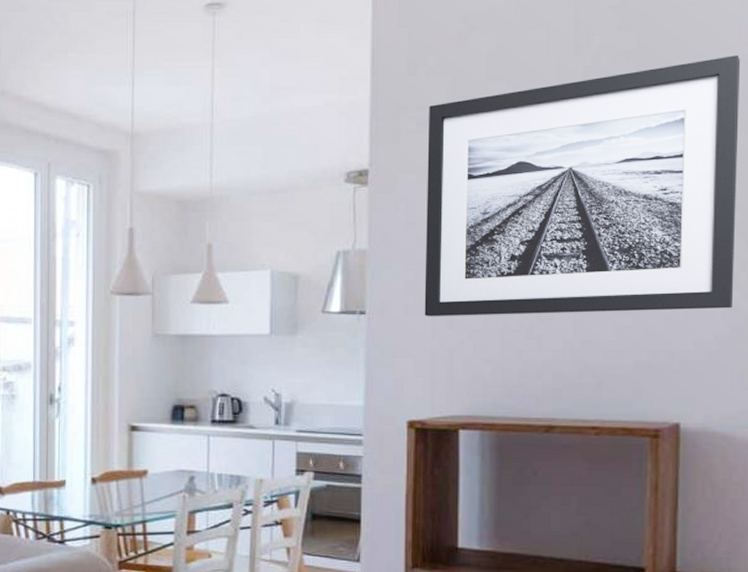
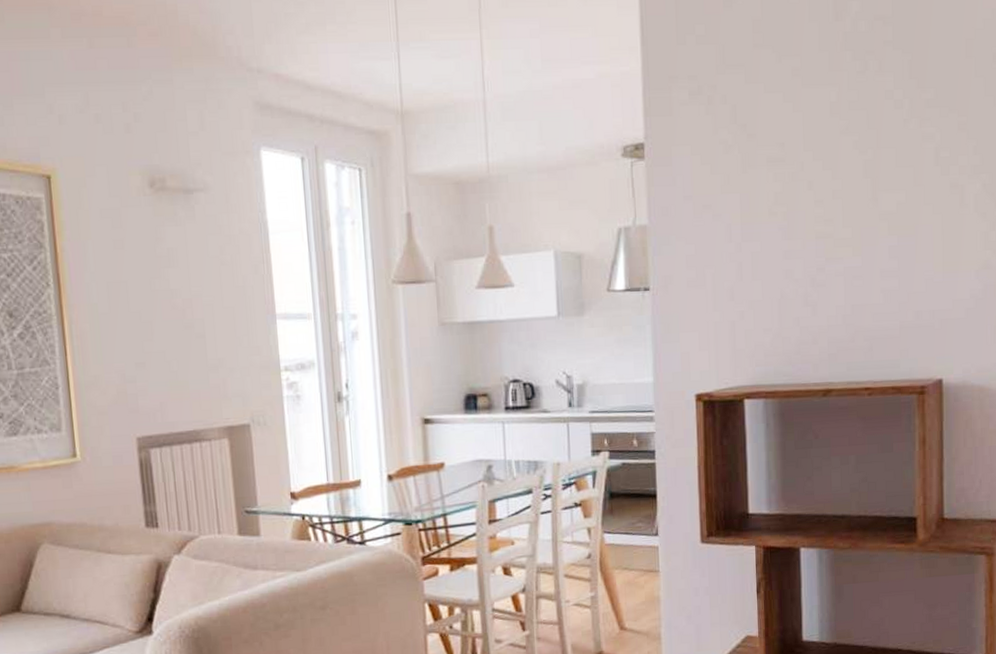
wall art: present [424,55,741,317] -> none [699,20,986,290]

